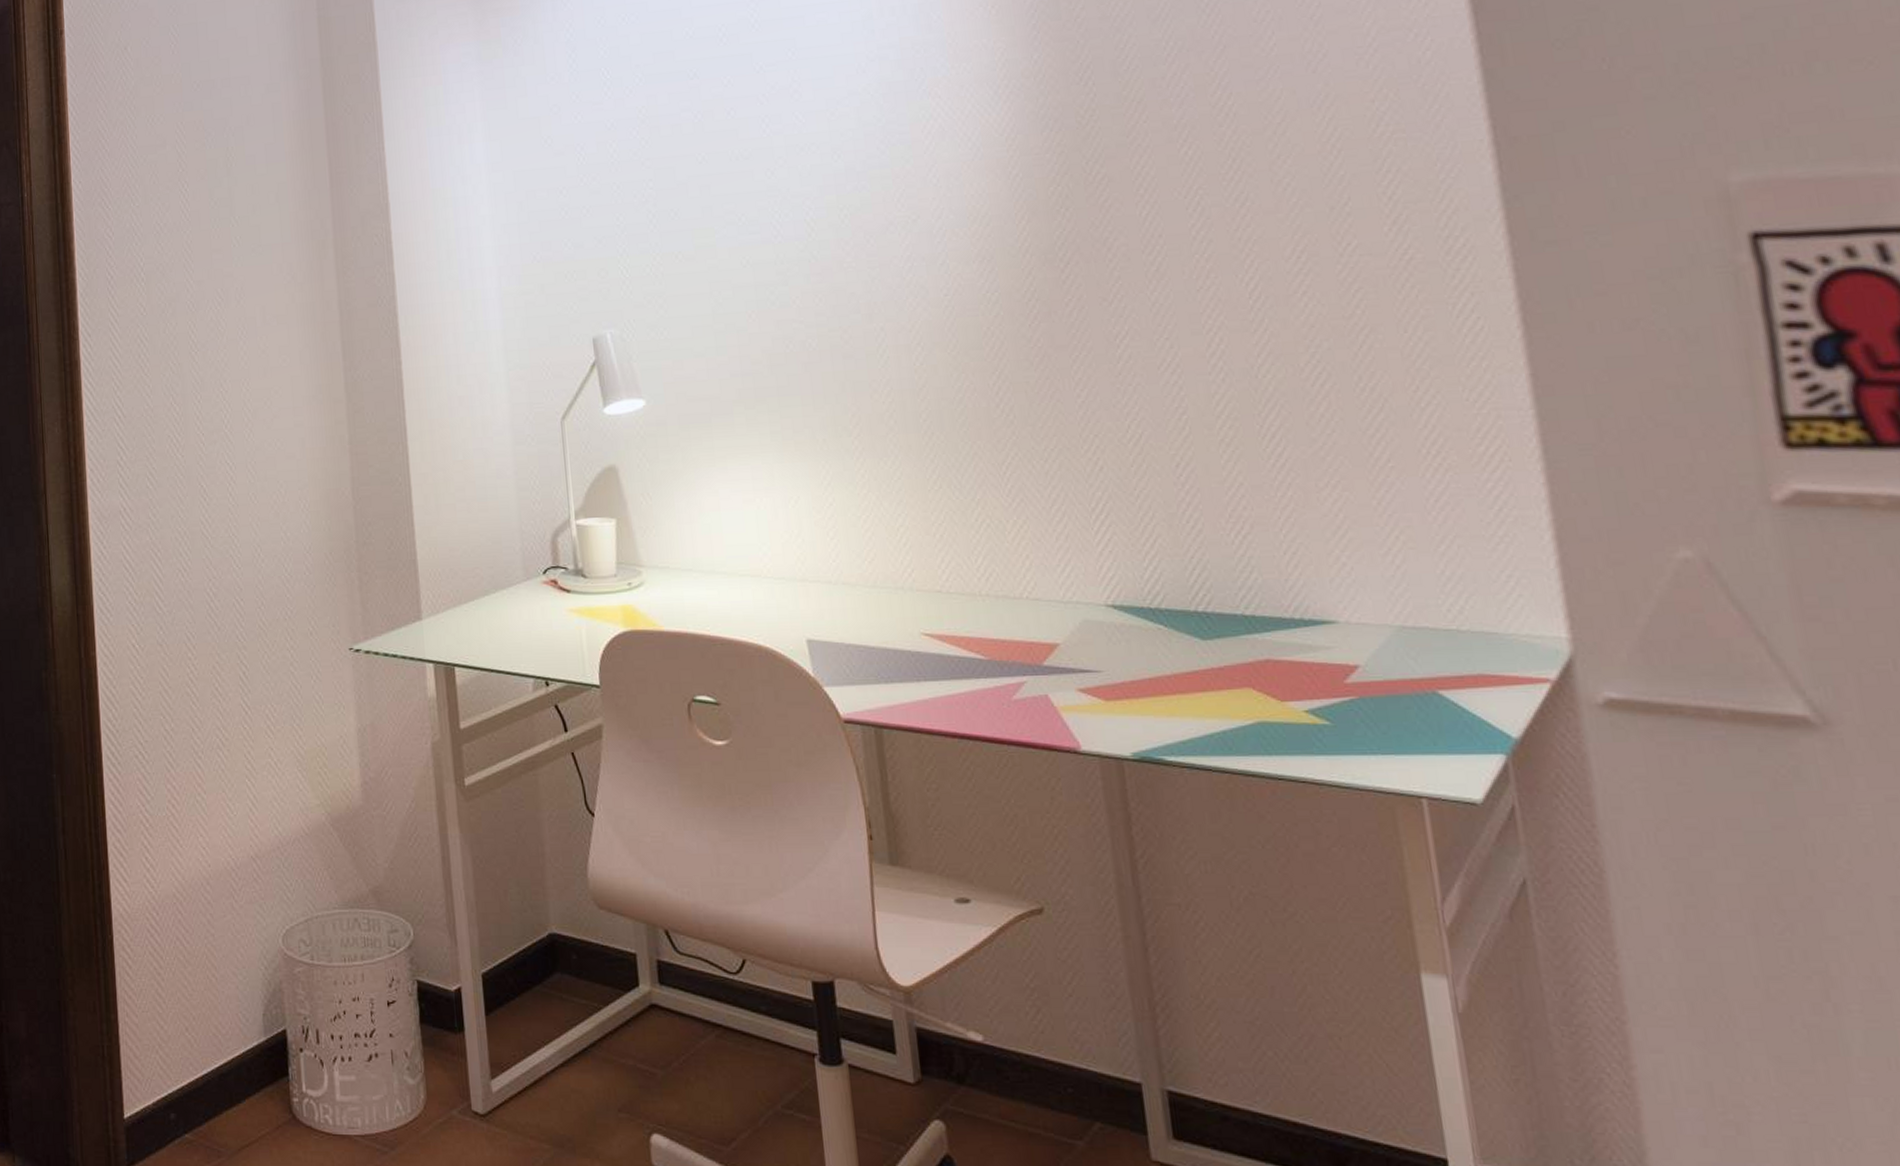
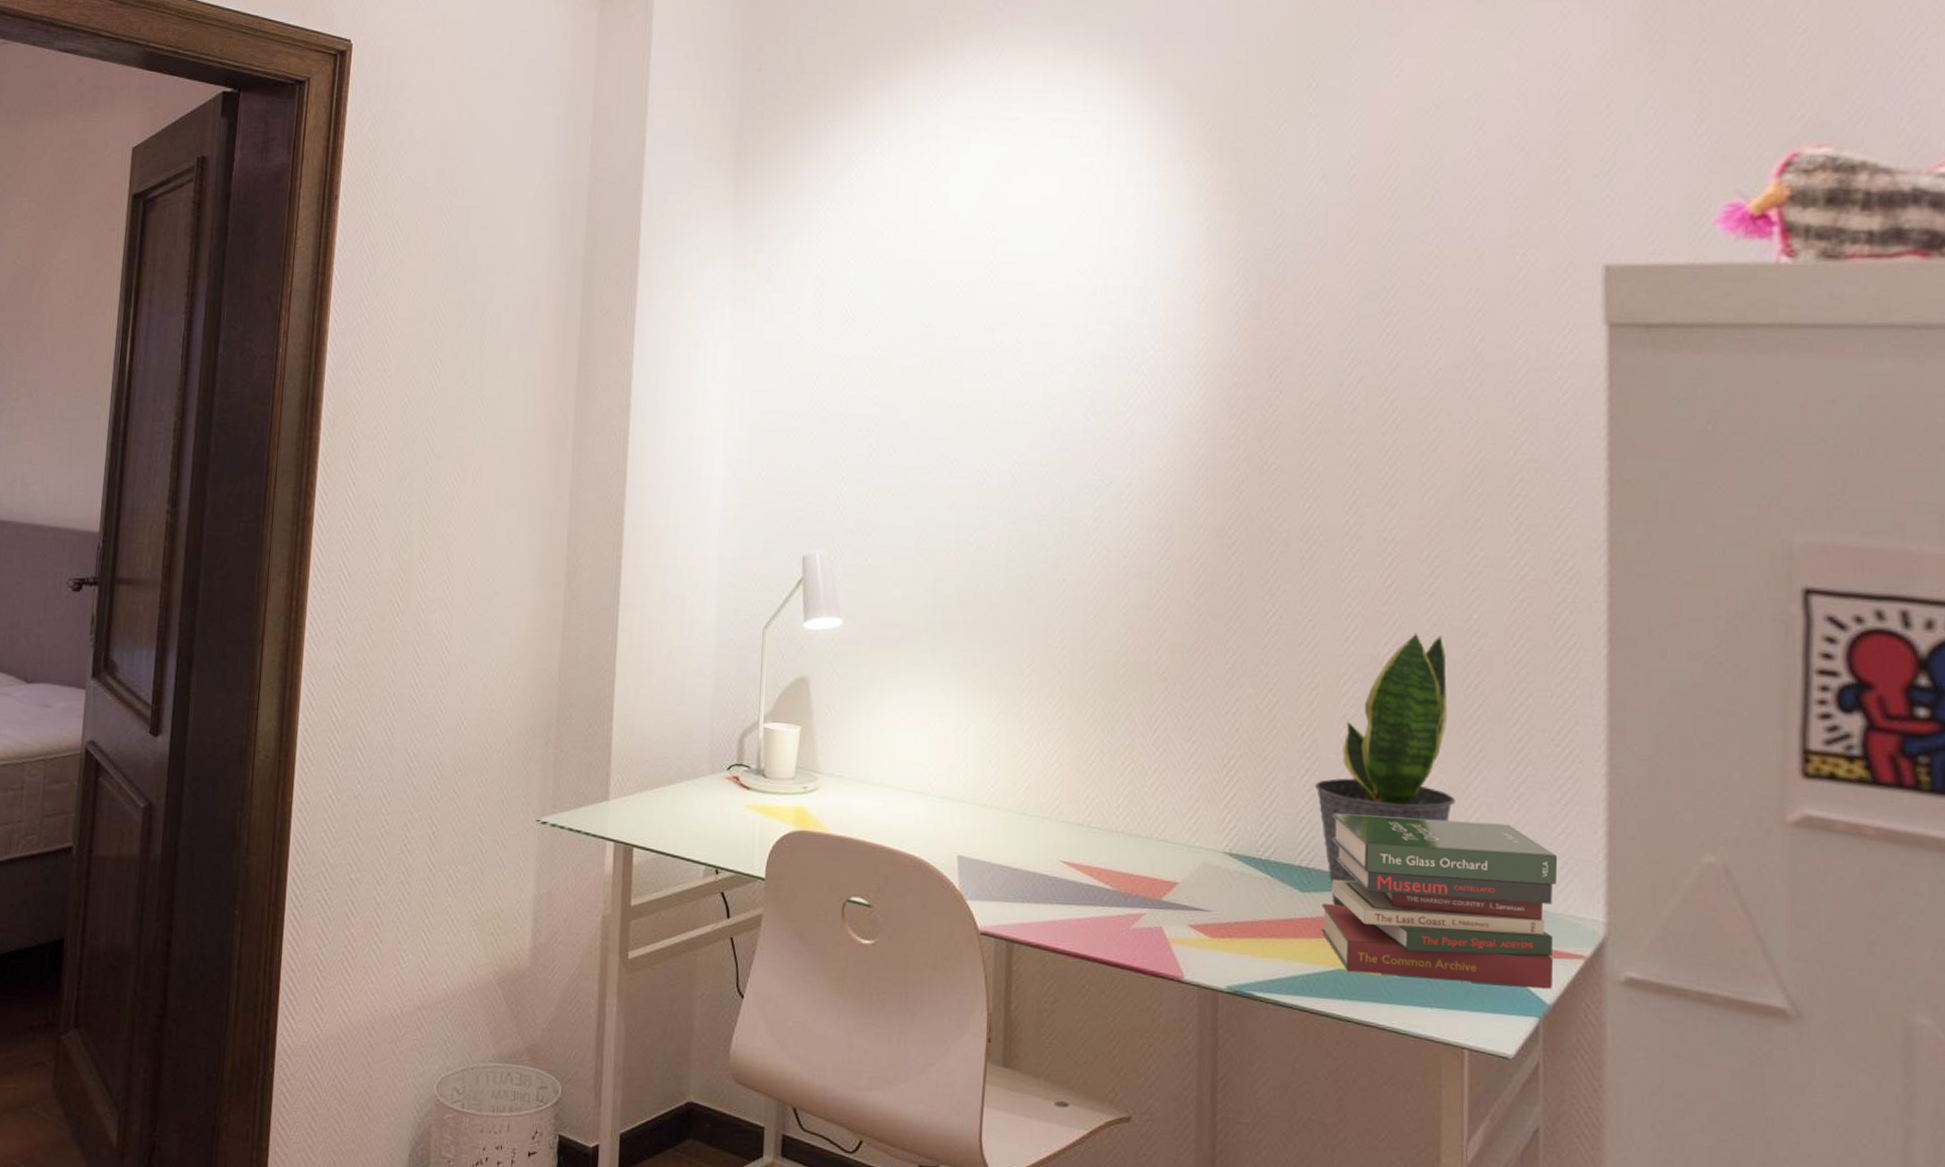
potted plant: none [1199,337,1368,651] -> present [1314,631,1456,906]
books: none [1227,539,1517,724] -> present [1321,813,1558,989]

